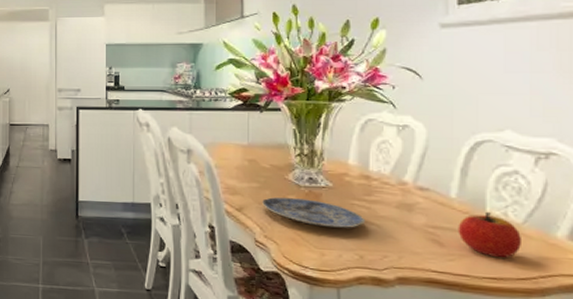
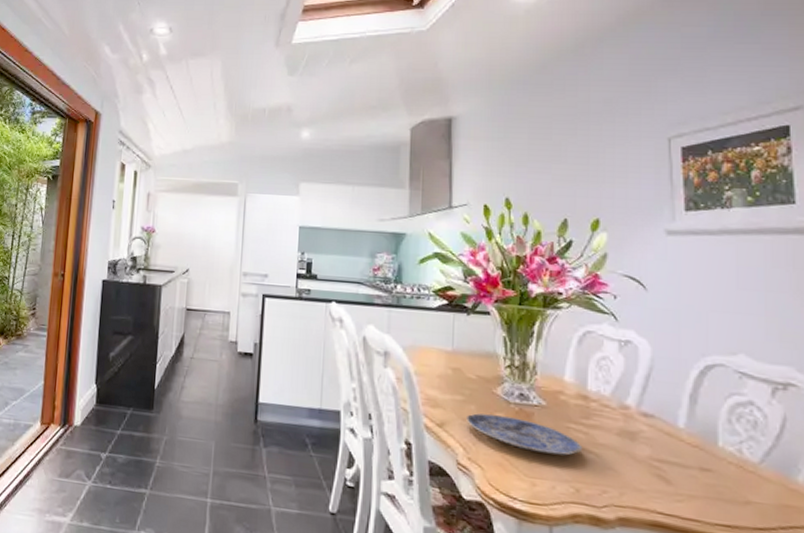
apple: present [458,212,521,258] -> none [686,447,758,503]

